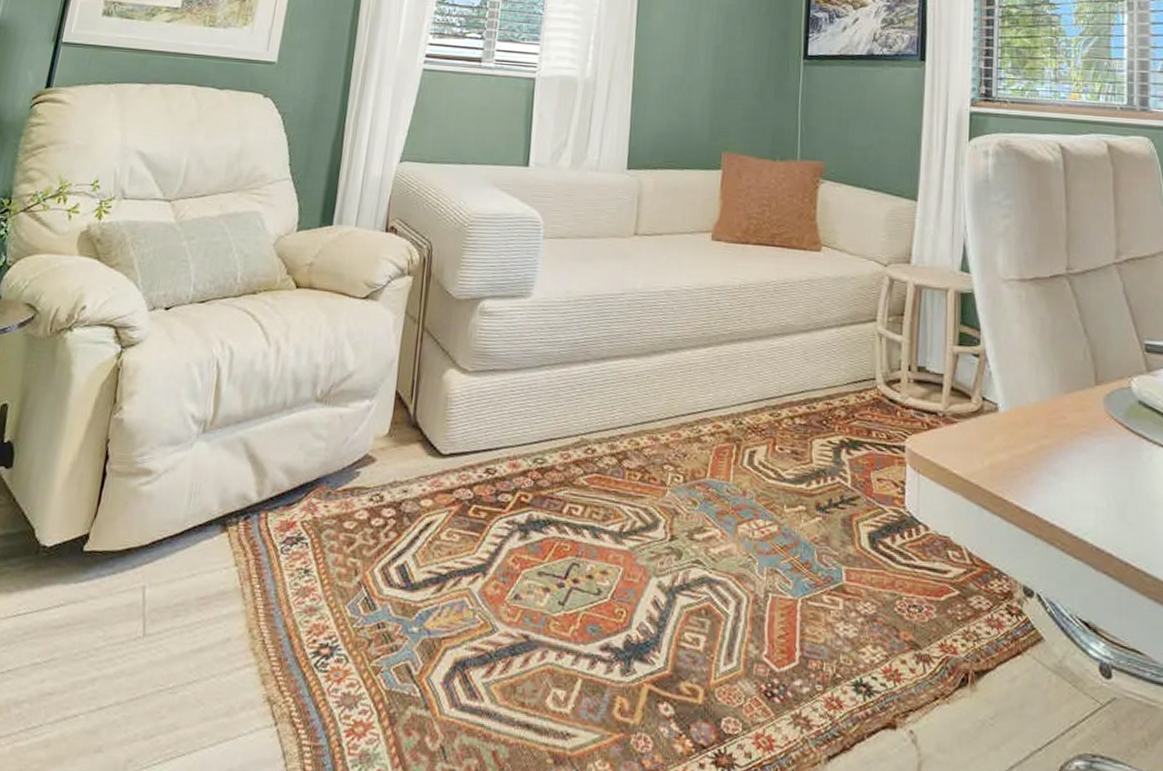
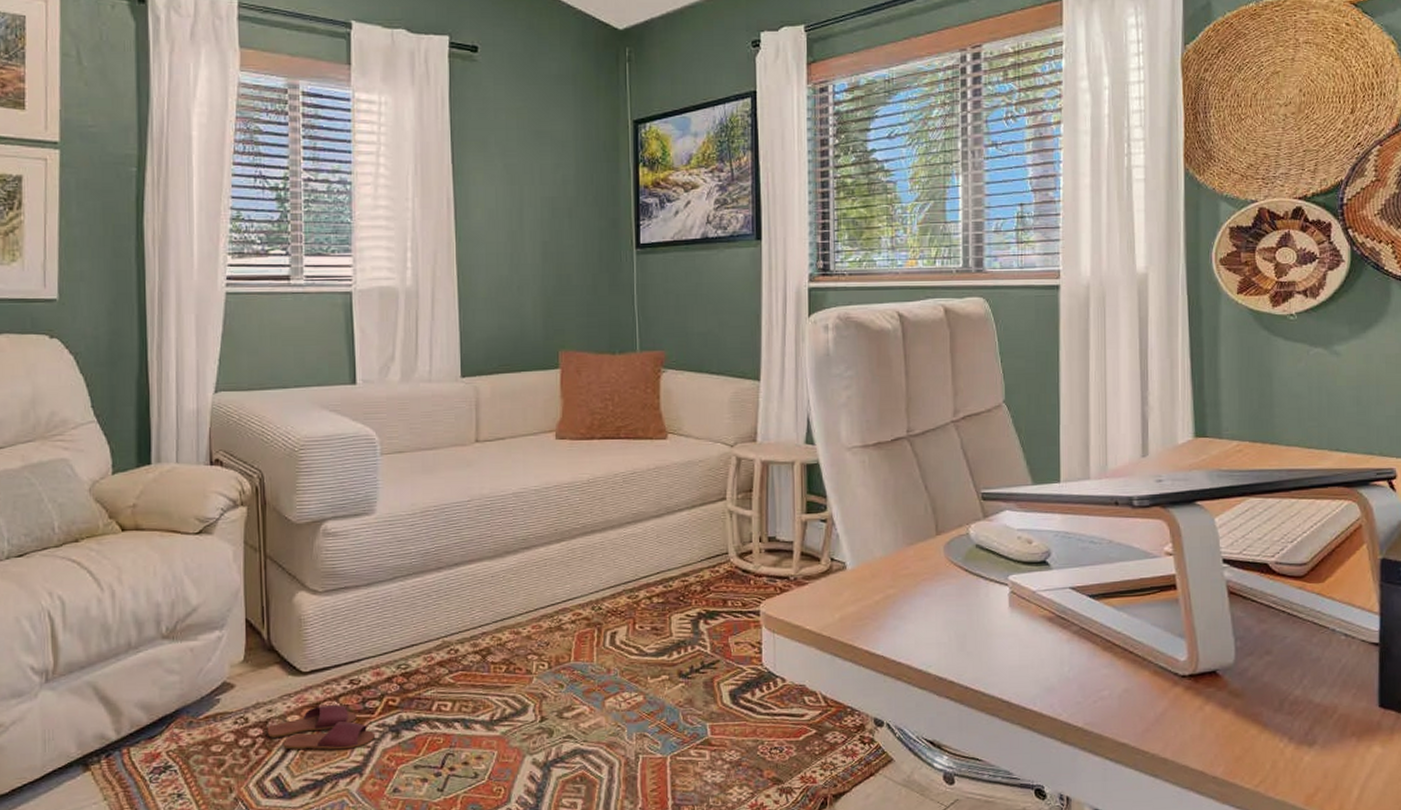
slippers: none [399,492,504,544] -> present [267,704,376,750]

